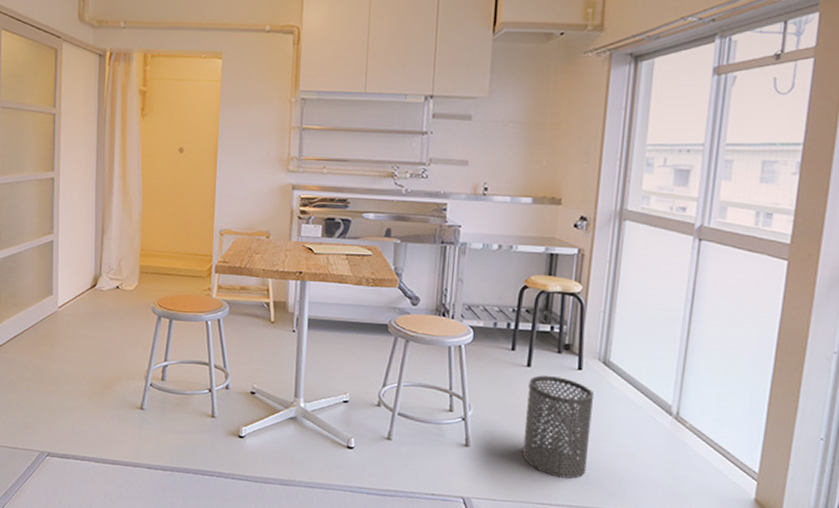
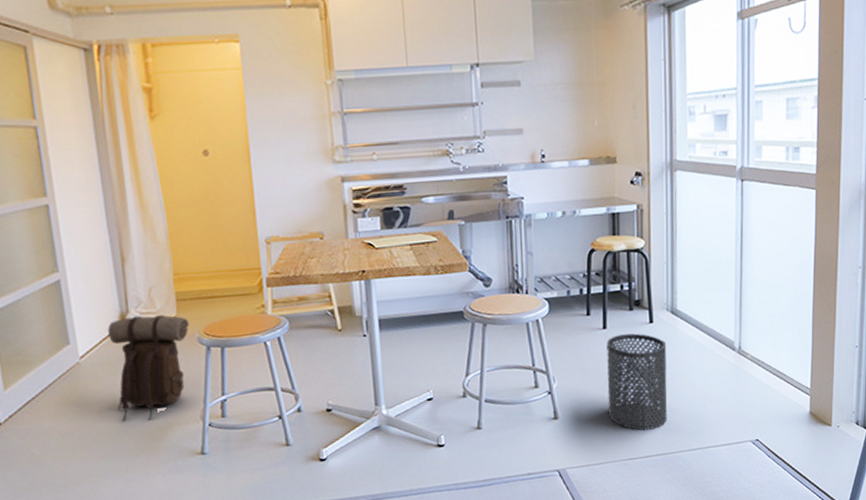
backpack: none [81,280,147,371] -> present [108,315,189,421]

